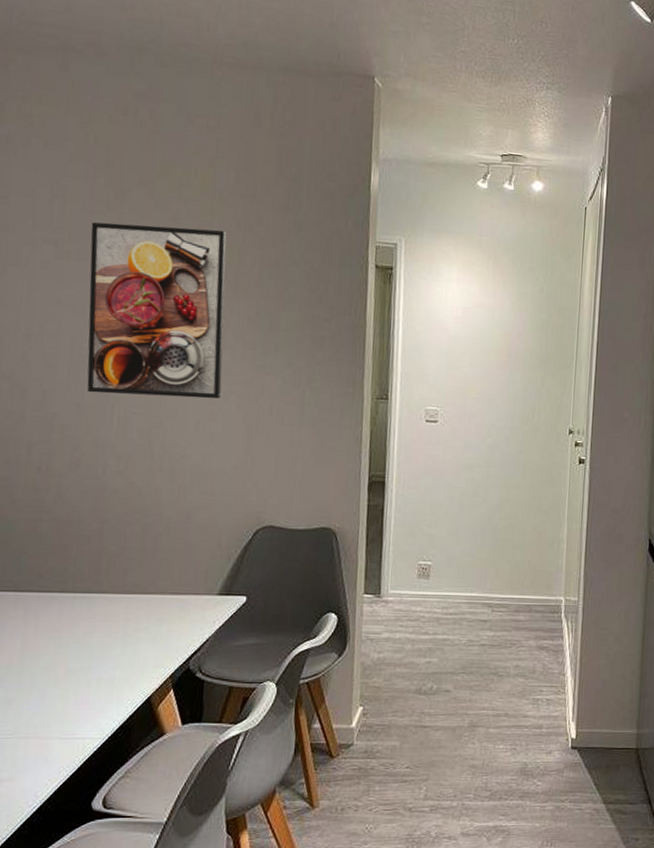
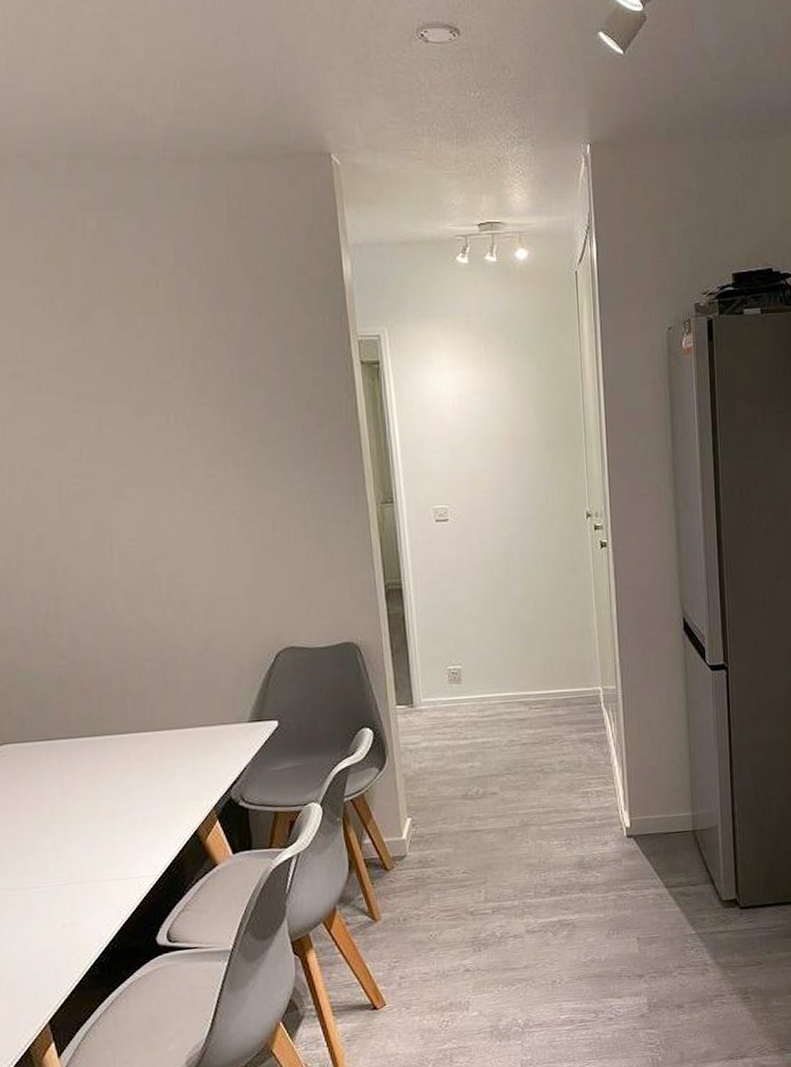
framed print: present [87,222,227,399] -> none [57,342,220,531]

